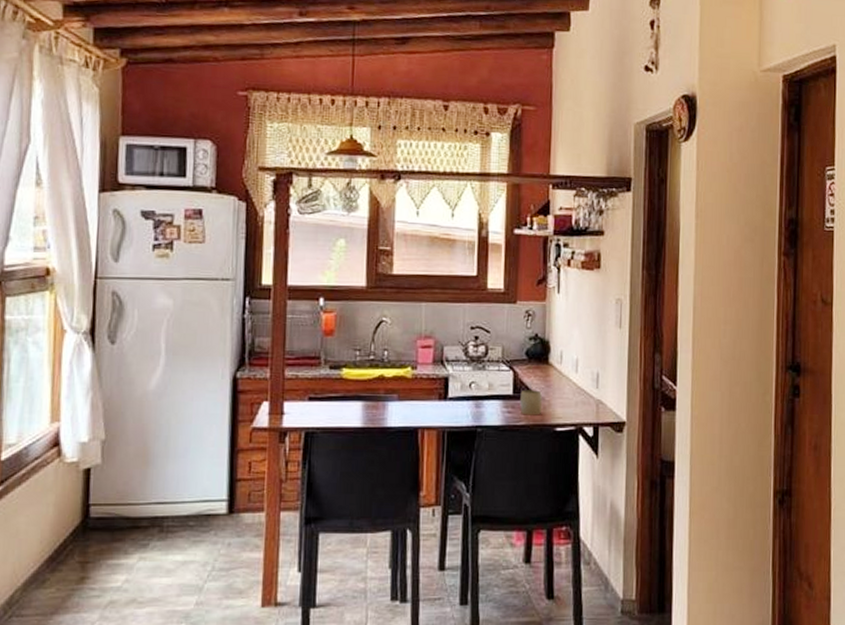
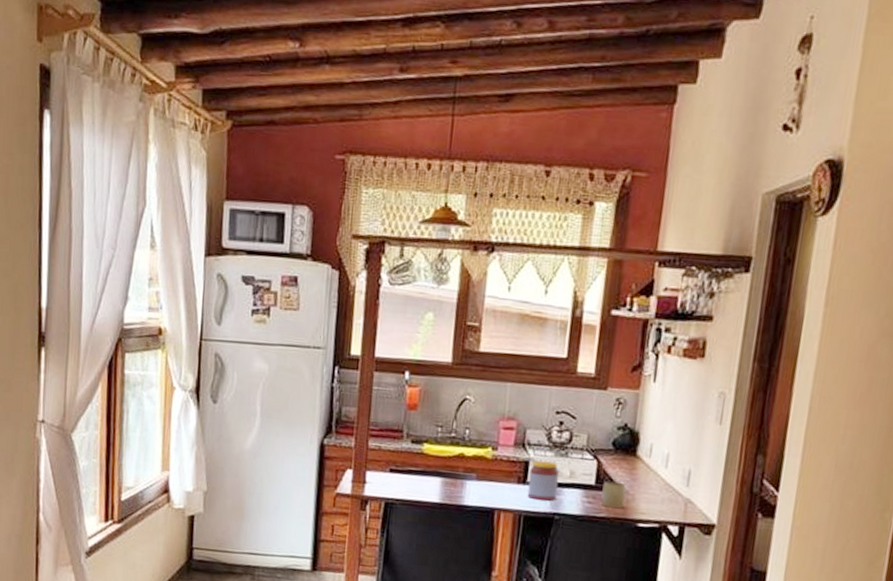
jar: none [449,376,479,415] -> present [527,460,560,501]

